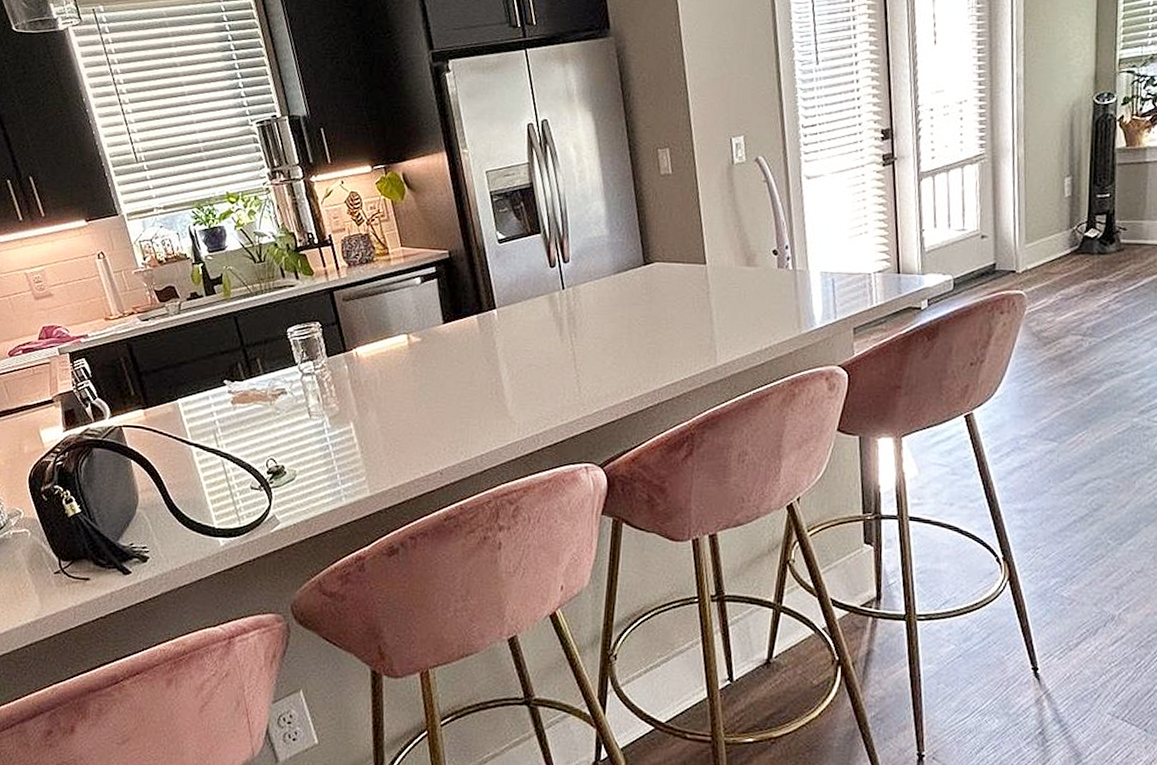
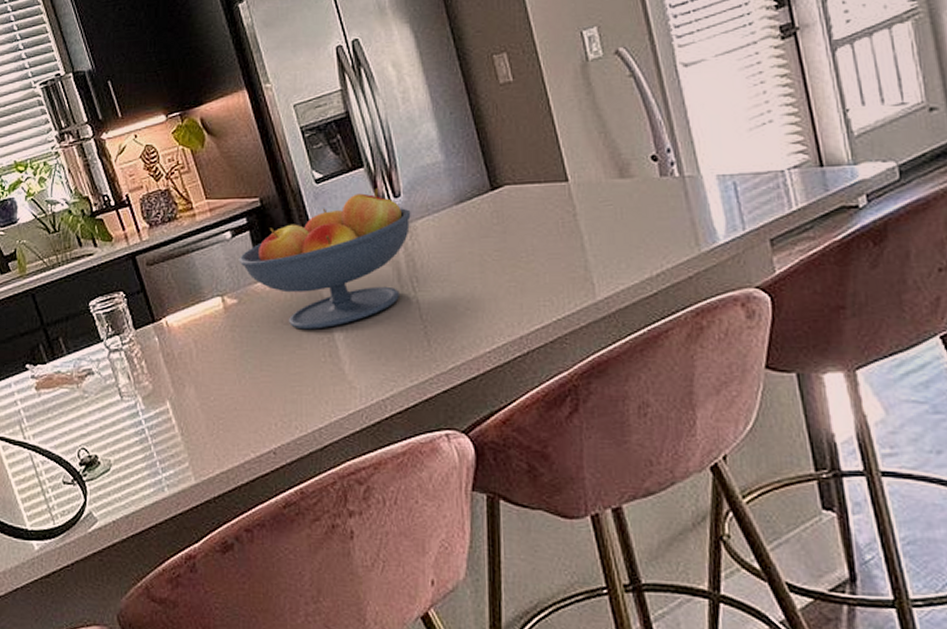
fruit bowl: none [425,253,576,370] -> present [238,188,411,330]

